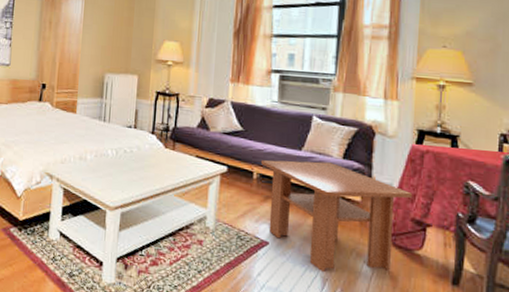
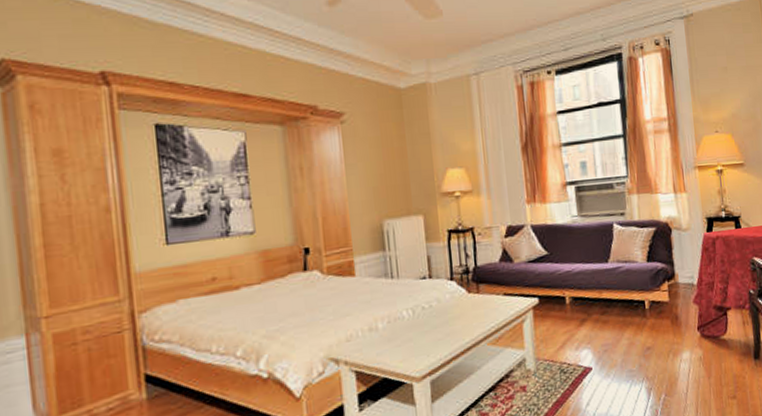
coffee table: present [260,160,413,272] -> none [570,268,712,382]

